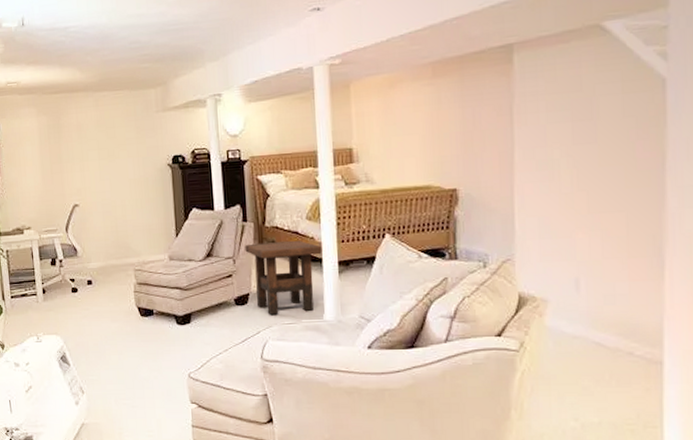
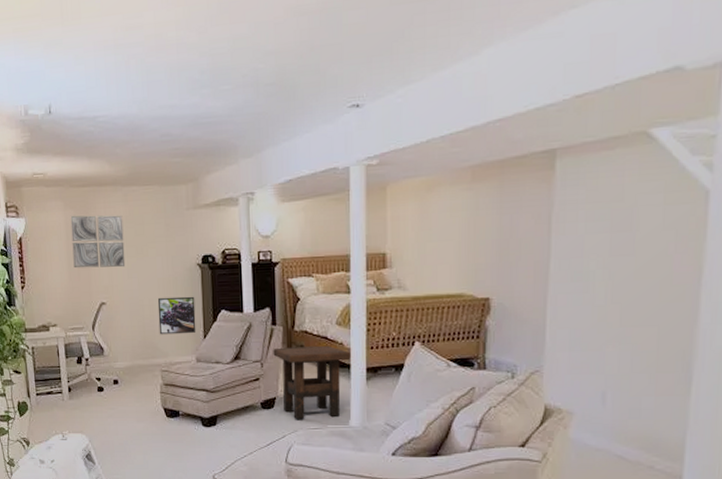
wall art: none [43,119,98,172] -> present [70,215,126,269]
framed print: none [129,195,168,235] -> present [157,296,196,335]

